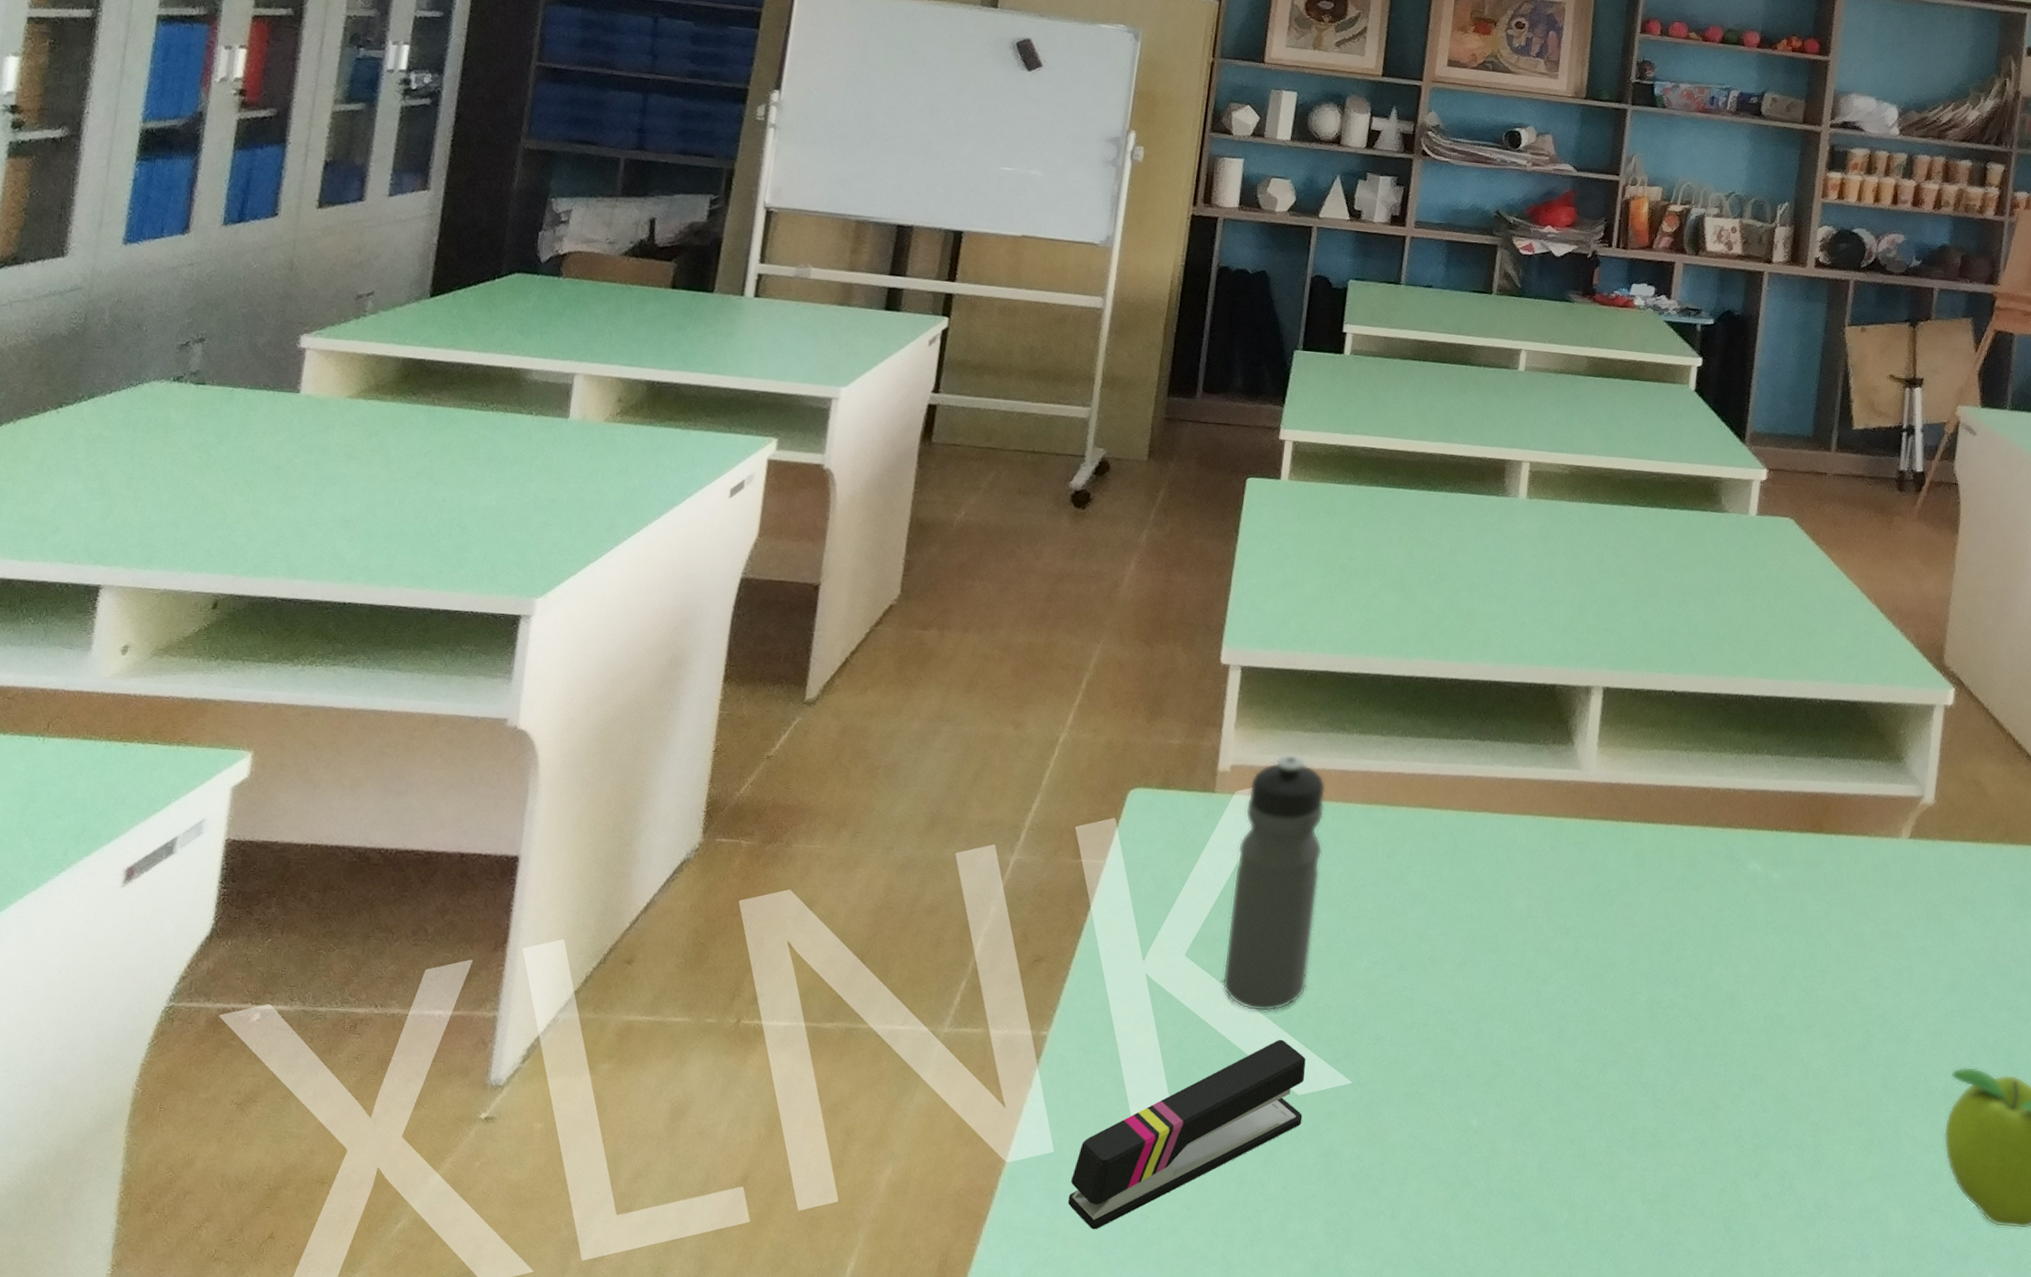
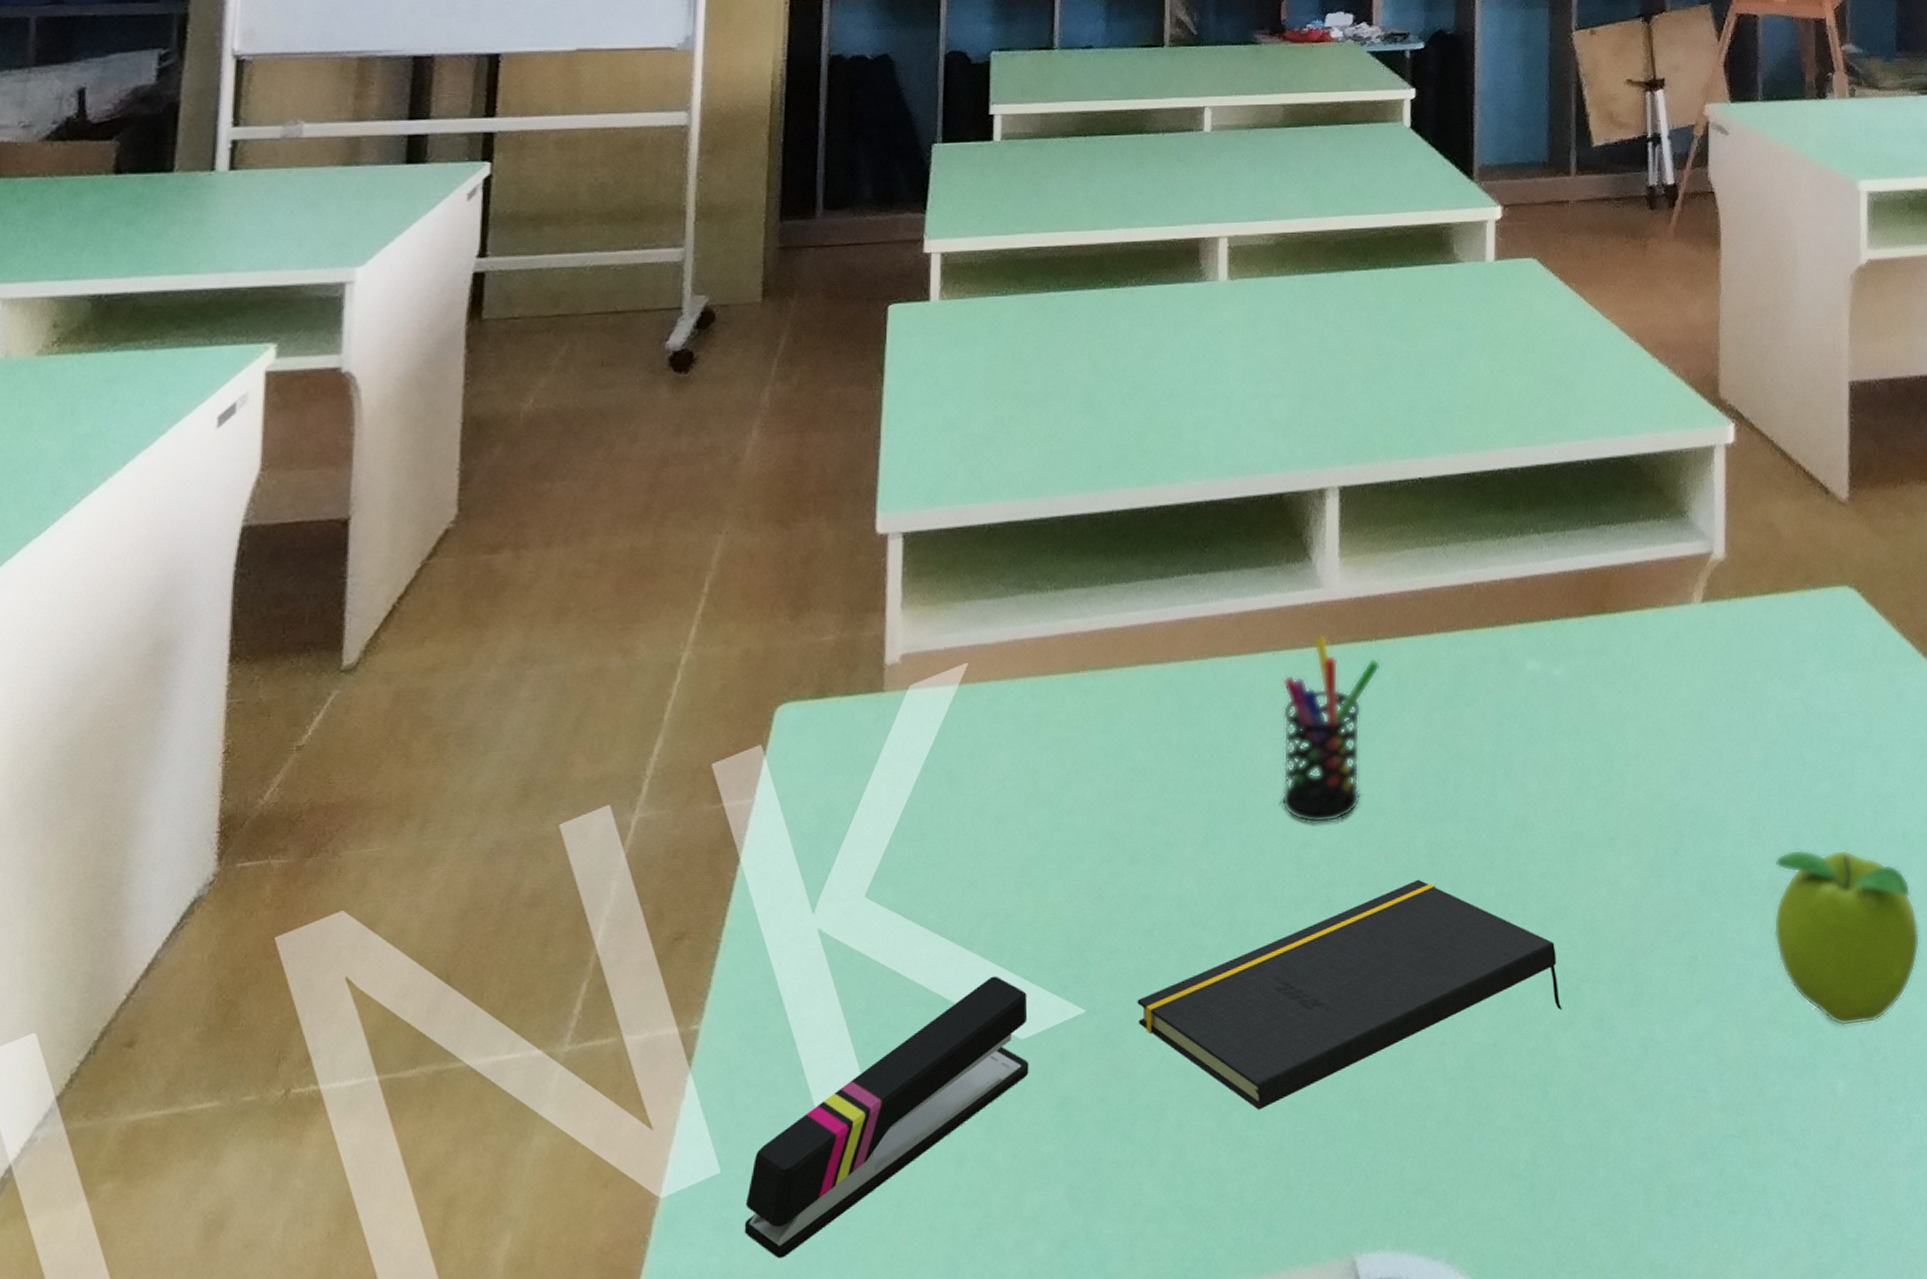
water bottle: present [1222,754,1326,1012] -> none [914,628,1024,949]
notepad: none [1393,1028,1750,1193] -> present [1137,879,1562,1110]
pen holder: none [1529,808,1624,967] -> present [1282,634,1381,824]

